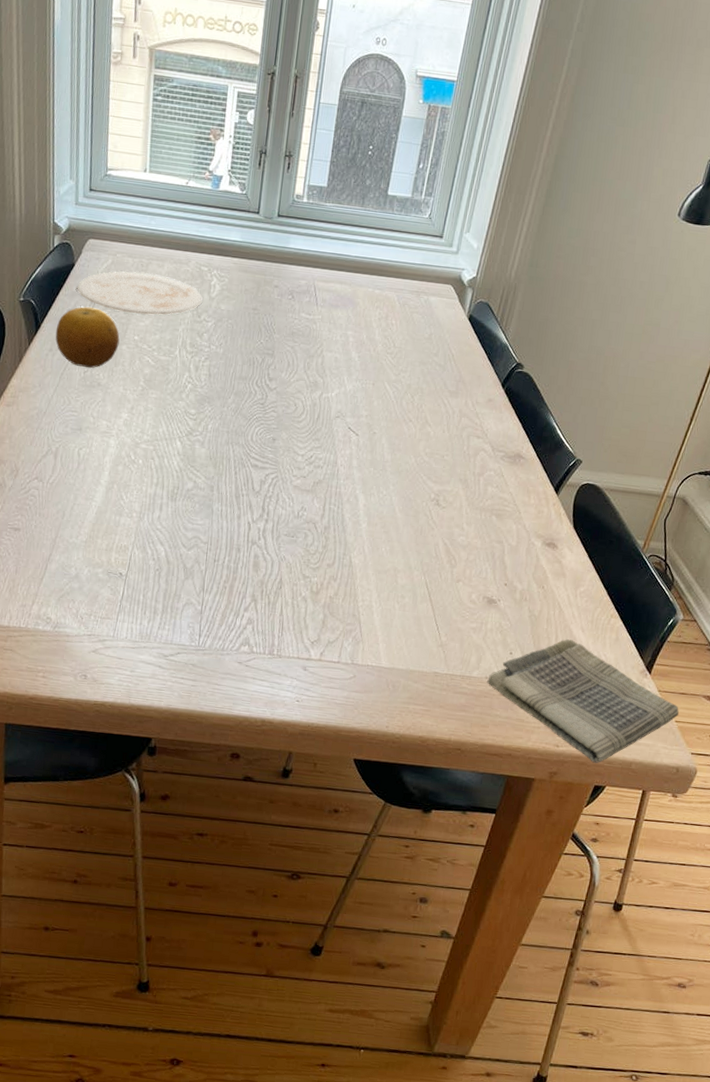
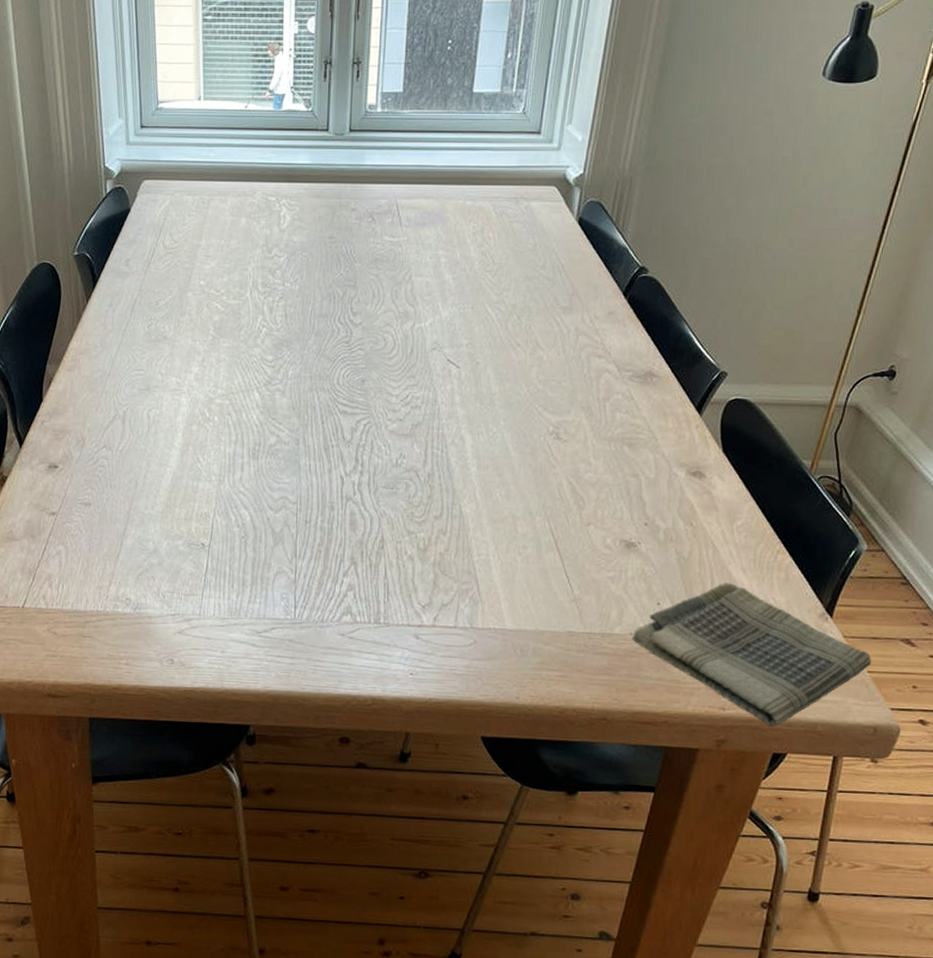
fruit: present [55,307,120,369] -> none [114,255,184,321]
plate: present [77,271,203,315] -> none [134,211,272,256]

